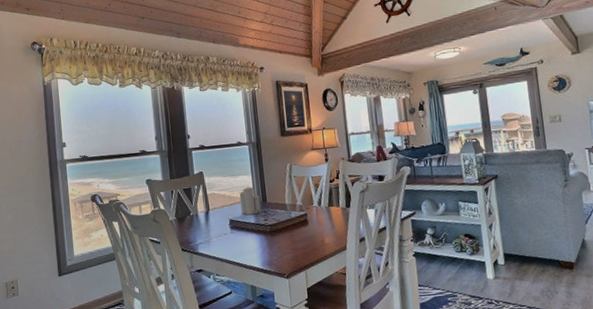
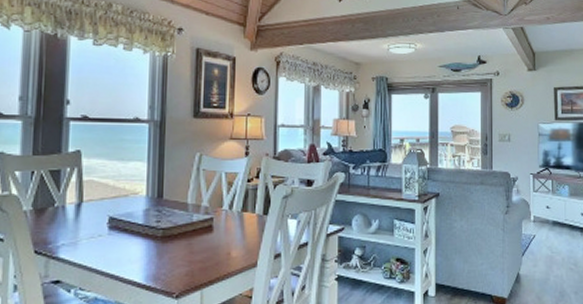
candle: present [239,186,261,215] -> none [126,176,154,213]

